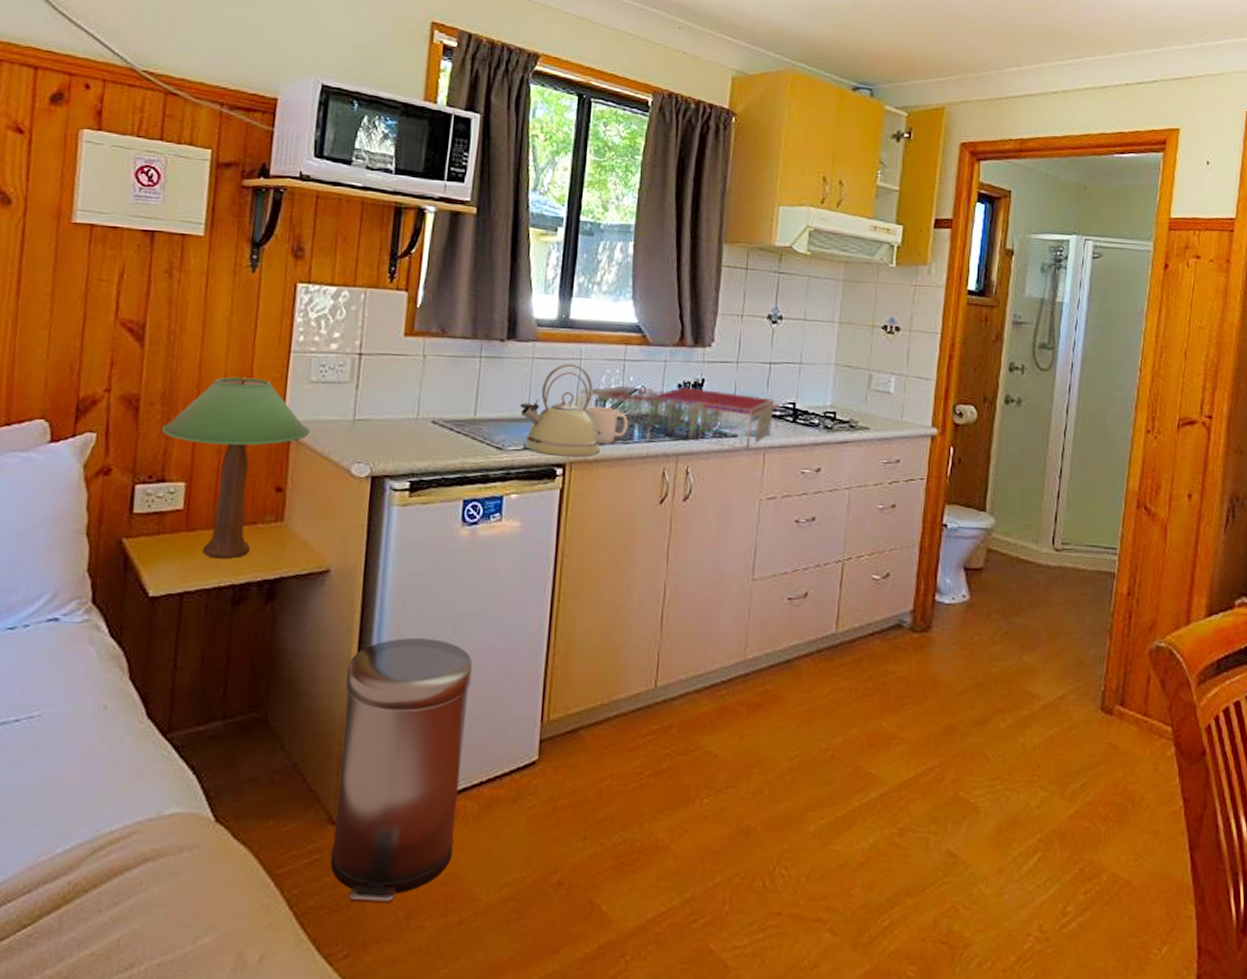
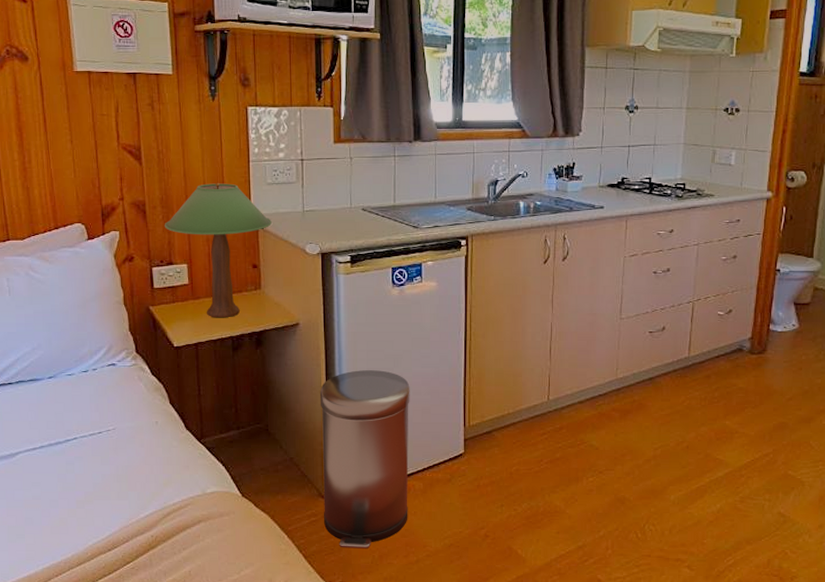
kettle: present [520,363,601,458] -> none [428,157,495,232]
dish rack: present [580,385,779,450] -> none [475,170,638,218]
mug: present [586,405,629,445] -> none [481,189,516,220]

